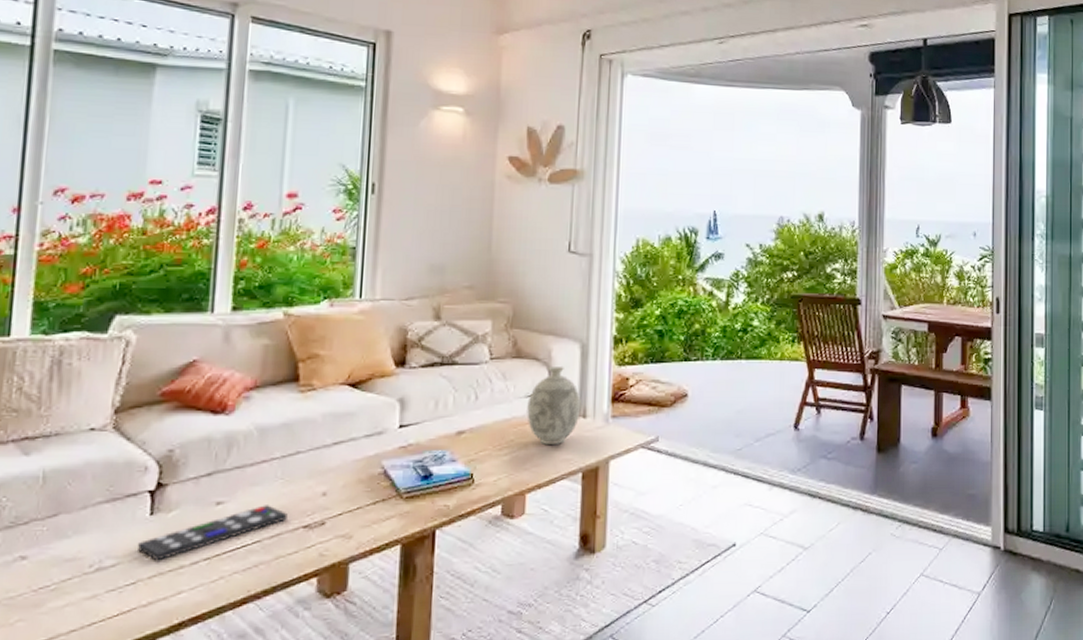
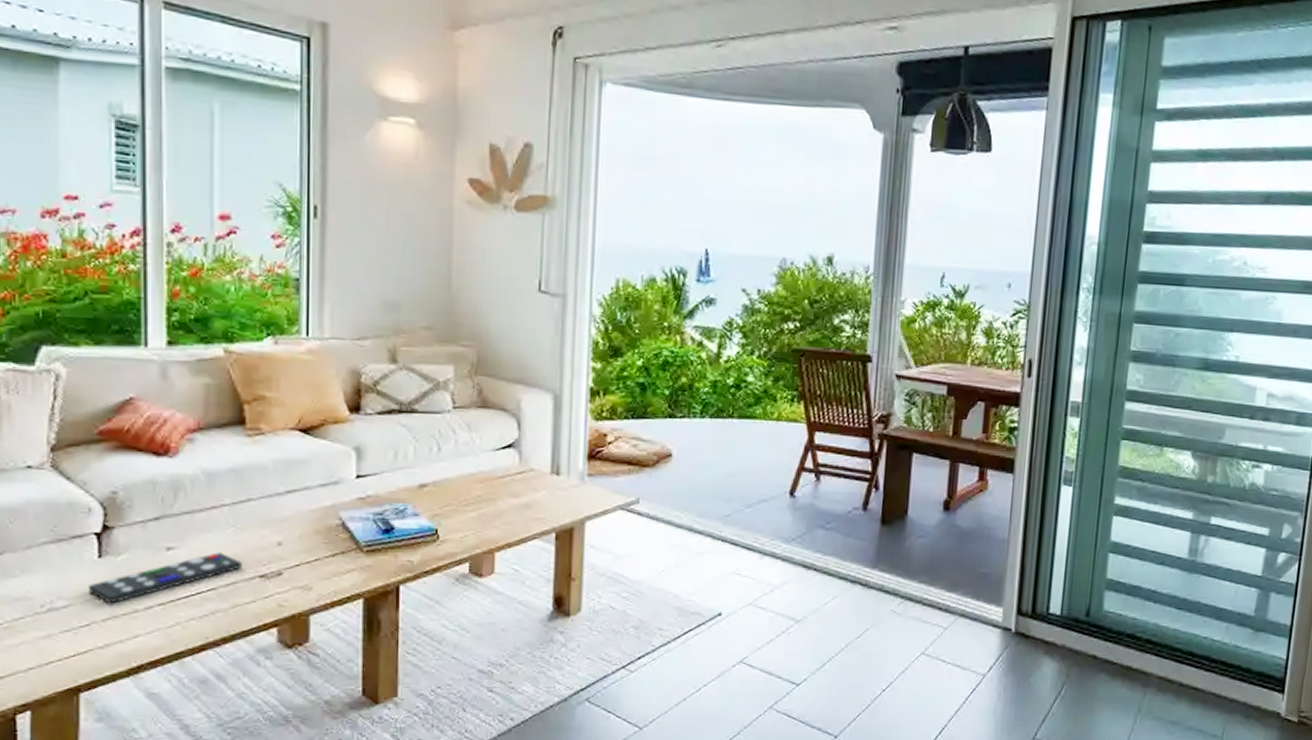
decorative vase: present [527,367,581,444] -> none [494,419,554,502]

